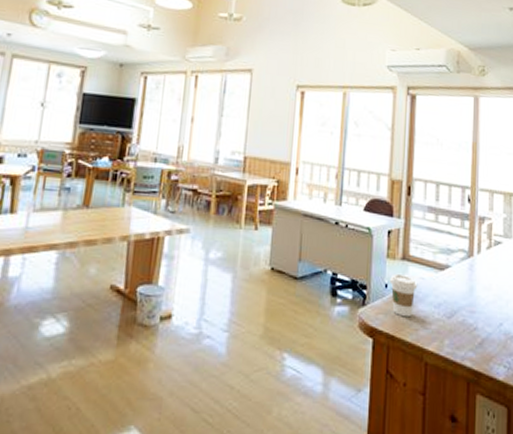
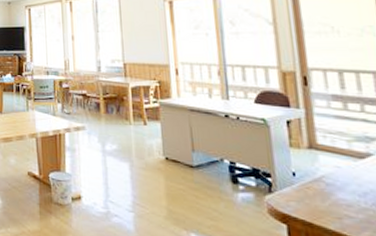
coffee cup: present [390,273,418,318] -> none [297,162,334,206]

